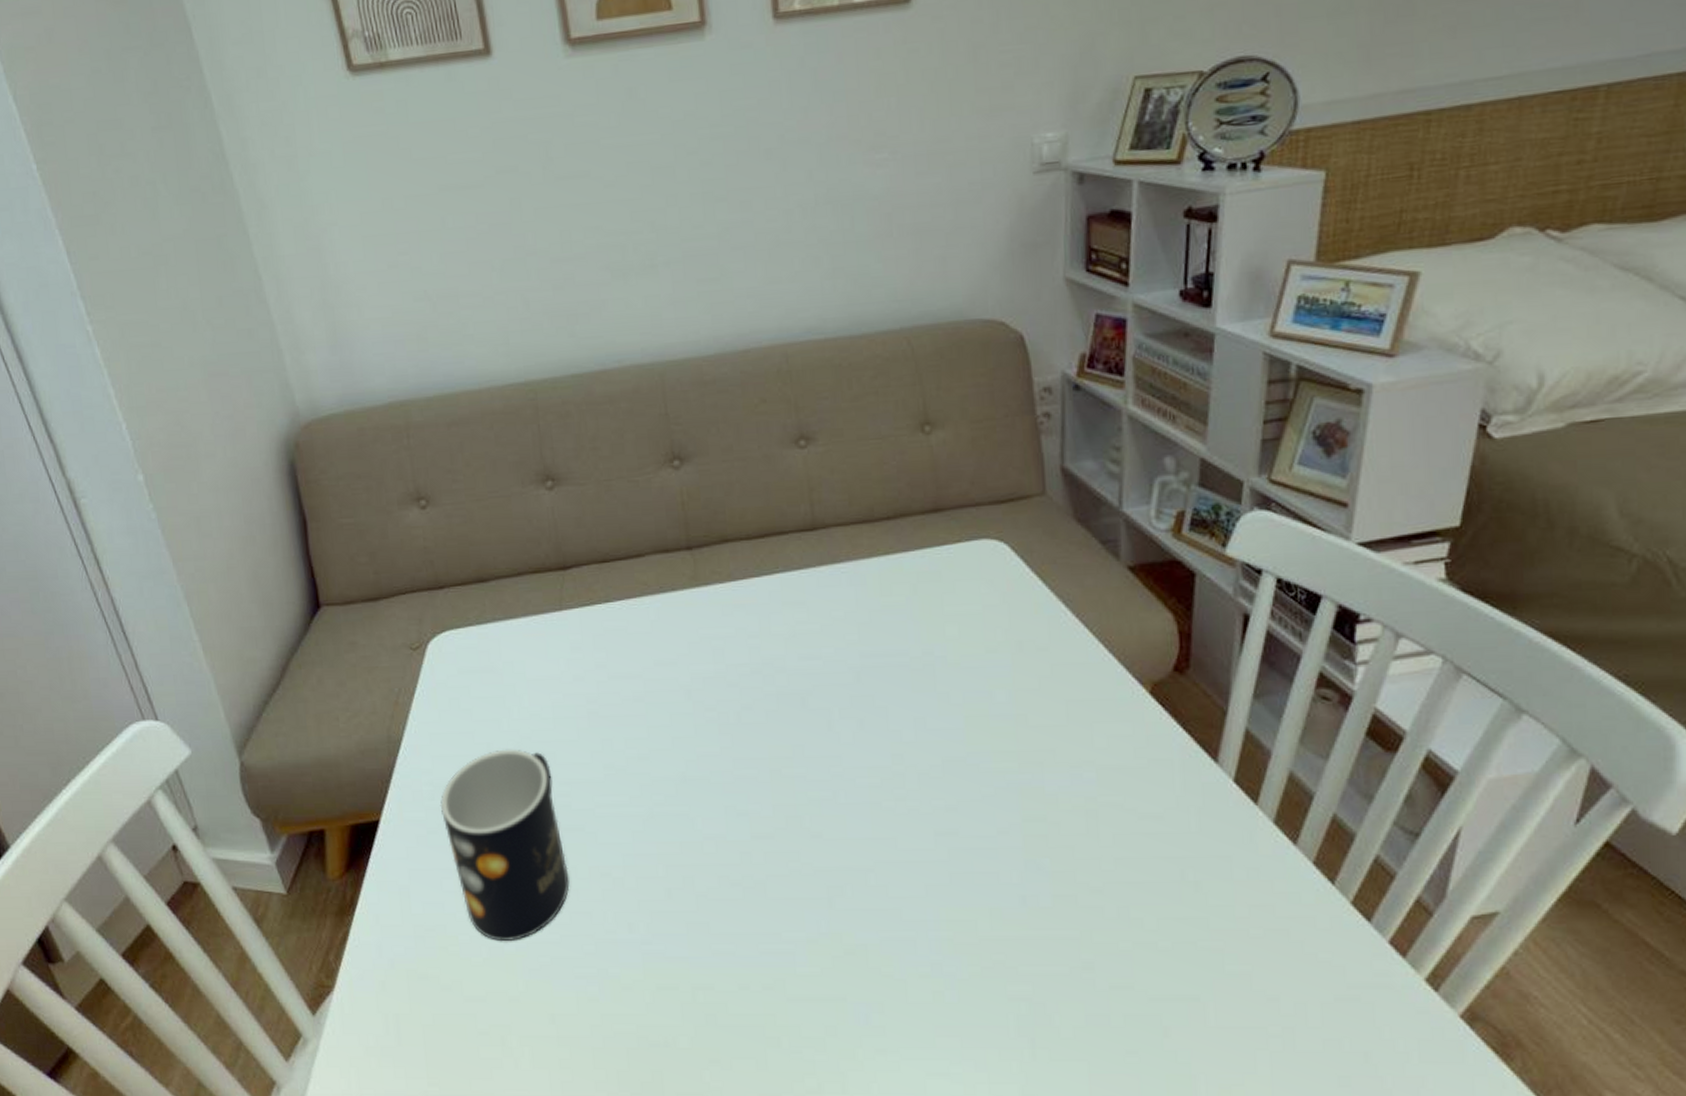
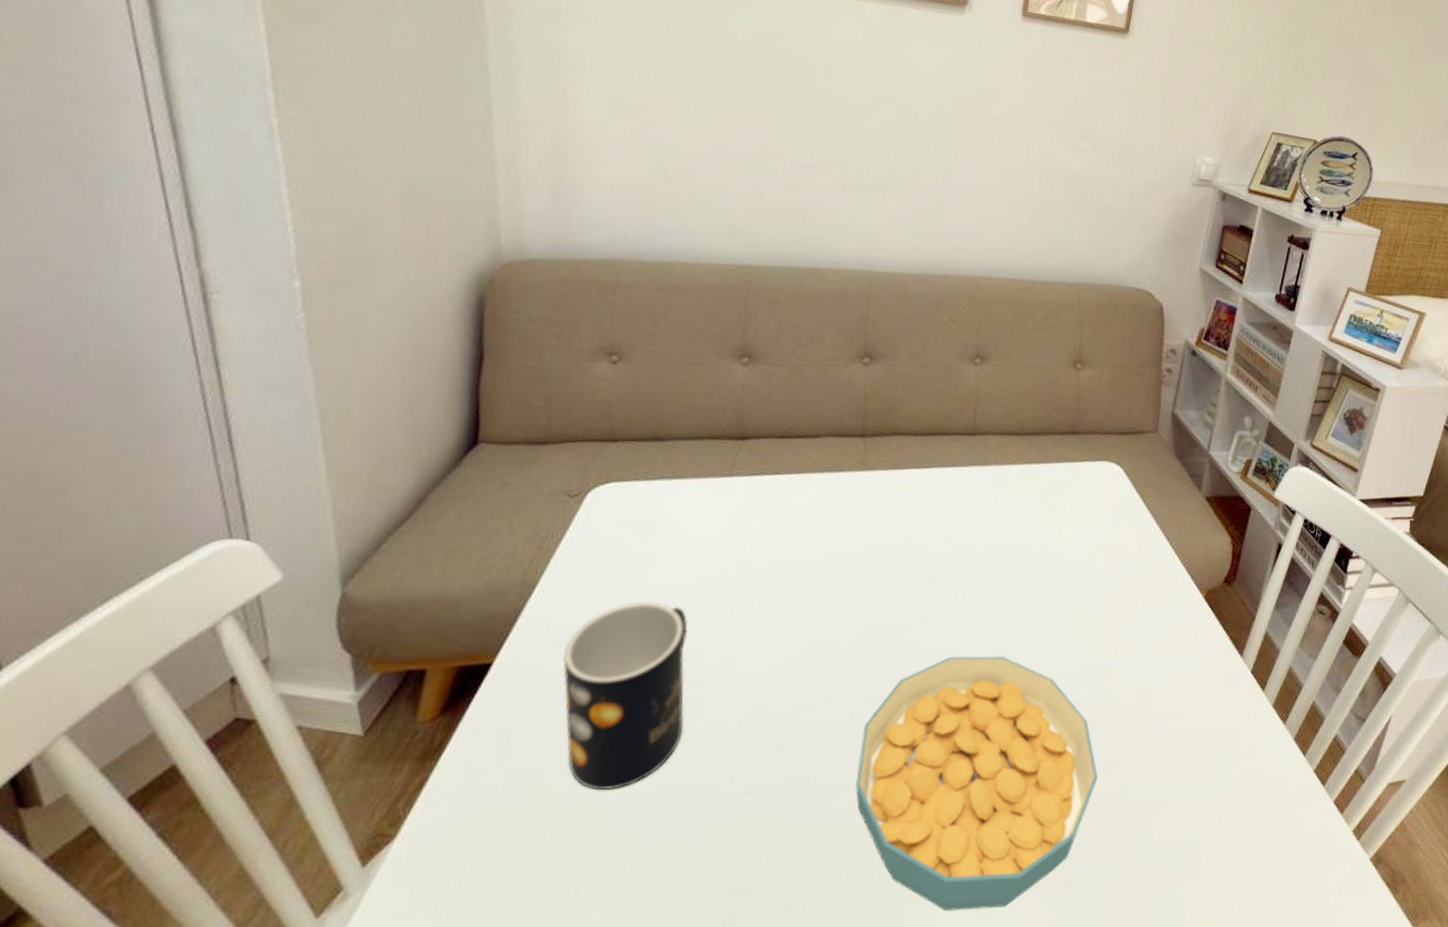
cereal bowl: none [756,782,1048,1071] -> present [855,656,1098,912]

